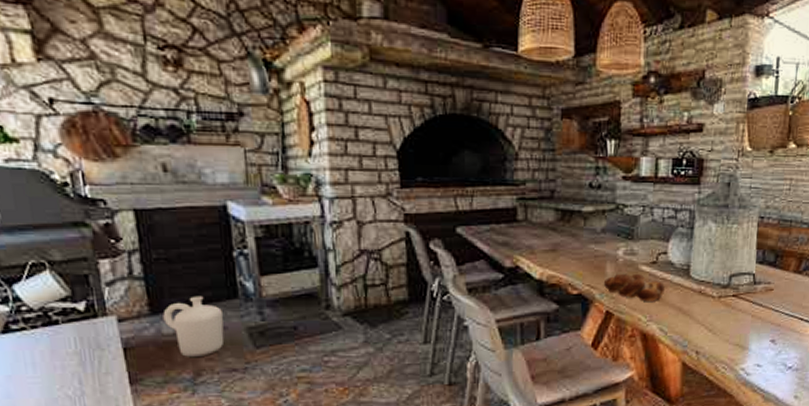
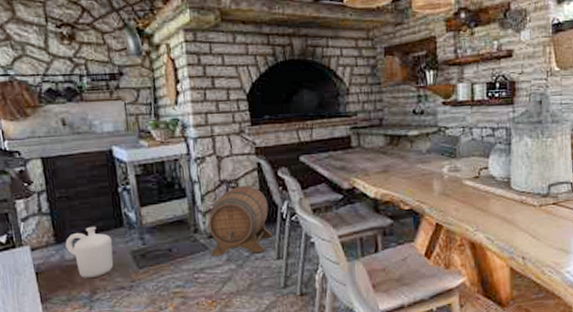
wooden barrel: none [343,257,420,337] -> present [208,185,273,256]
bread loaf: present [603,273,665,302] -> none [431,188,488,213]

